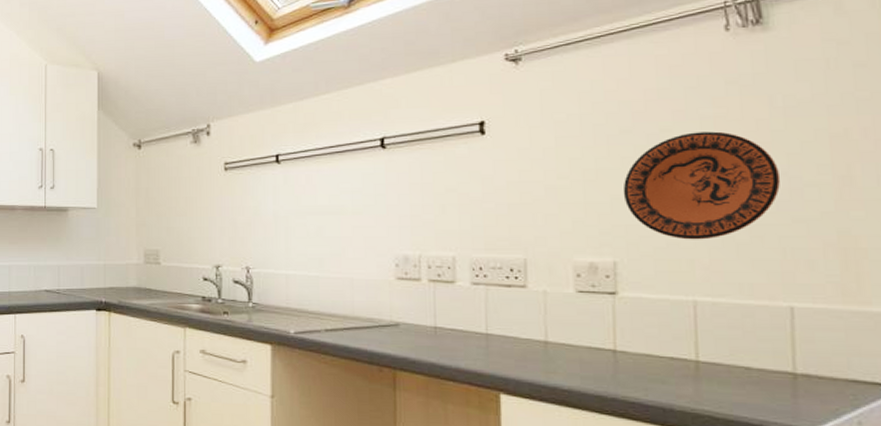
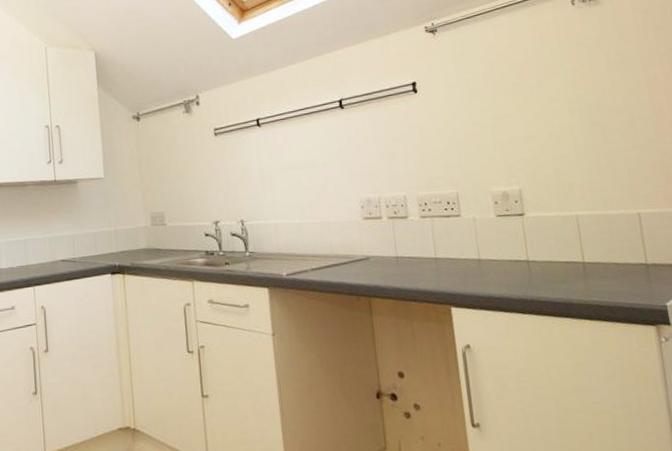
decorative plate: present [623,131,781,240] -> none [519,82,621,168]

